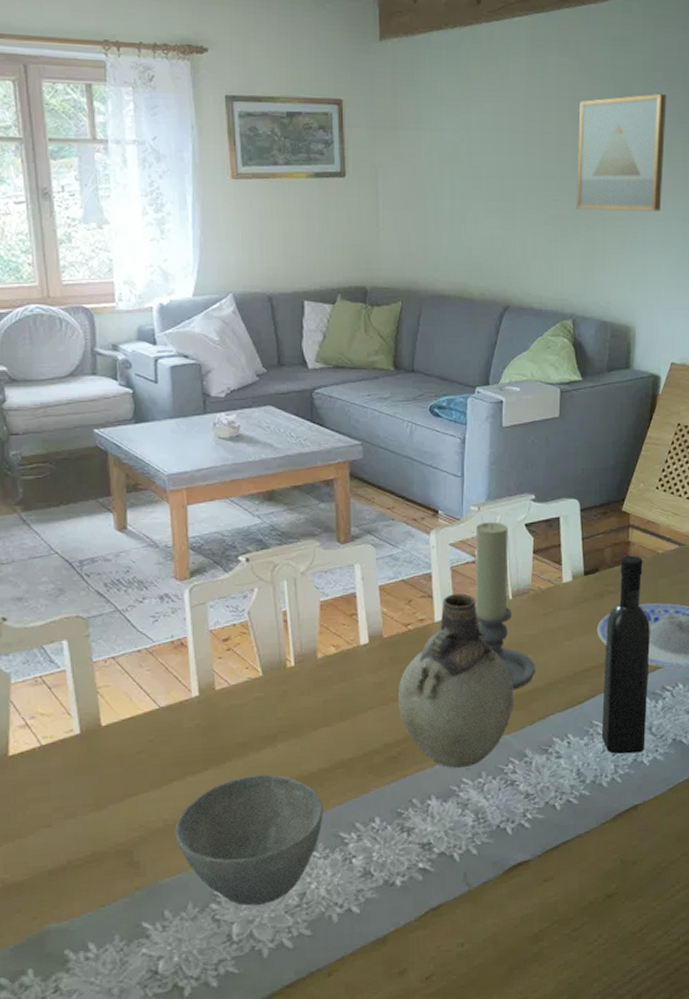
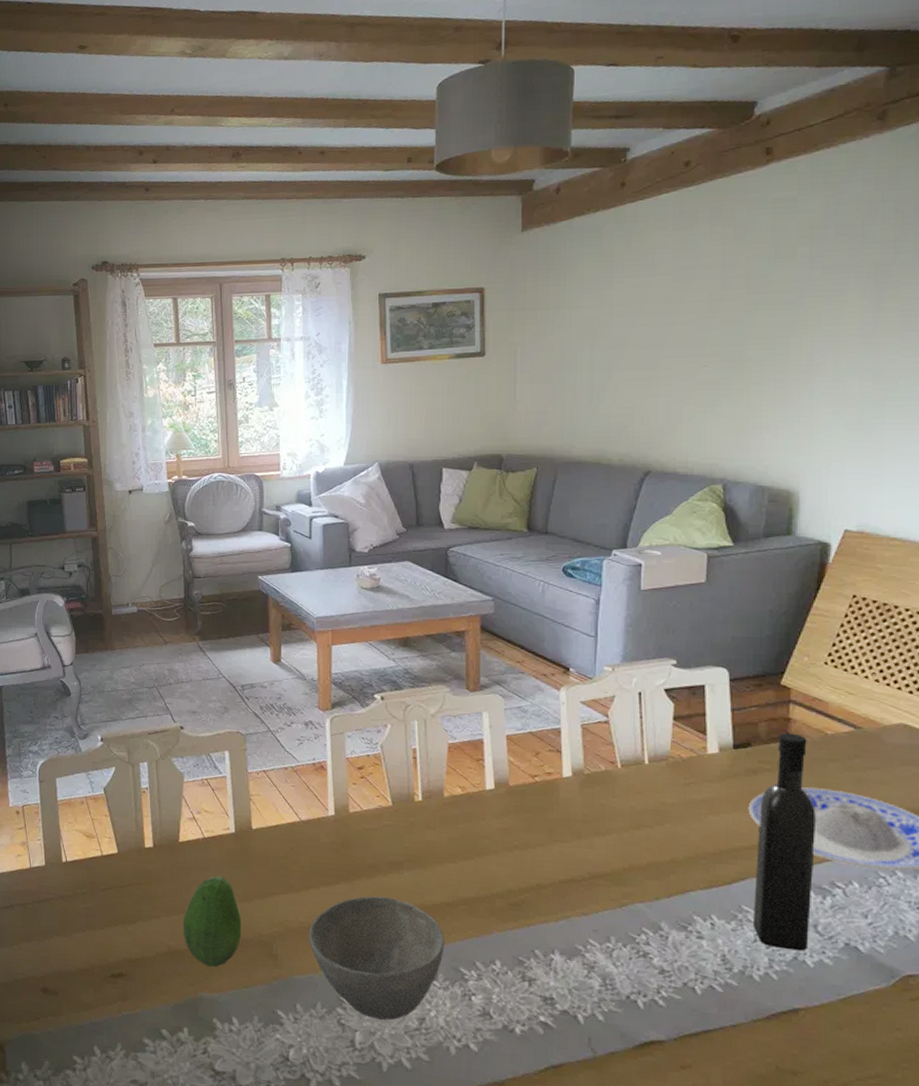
fruit: none [19,786,95,893] -> present [182,875,242,967]
vase: present [398,593,513,769] -> none [523,751,648,929]
candle holder: present [475,521,535,690] -> none [606,683,674,858]
wall art: present [577,93,667,212] -> none [729,250,840,374]

